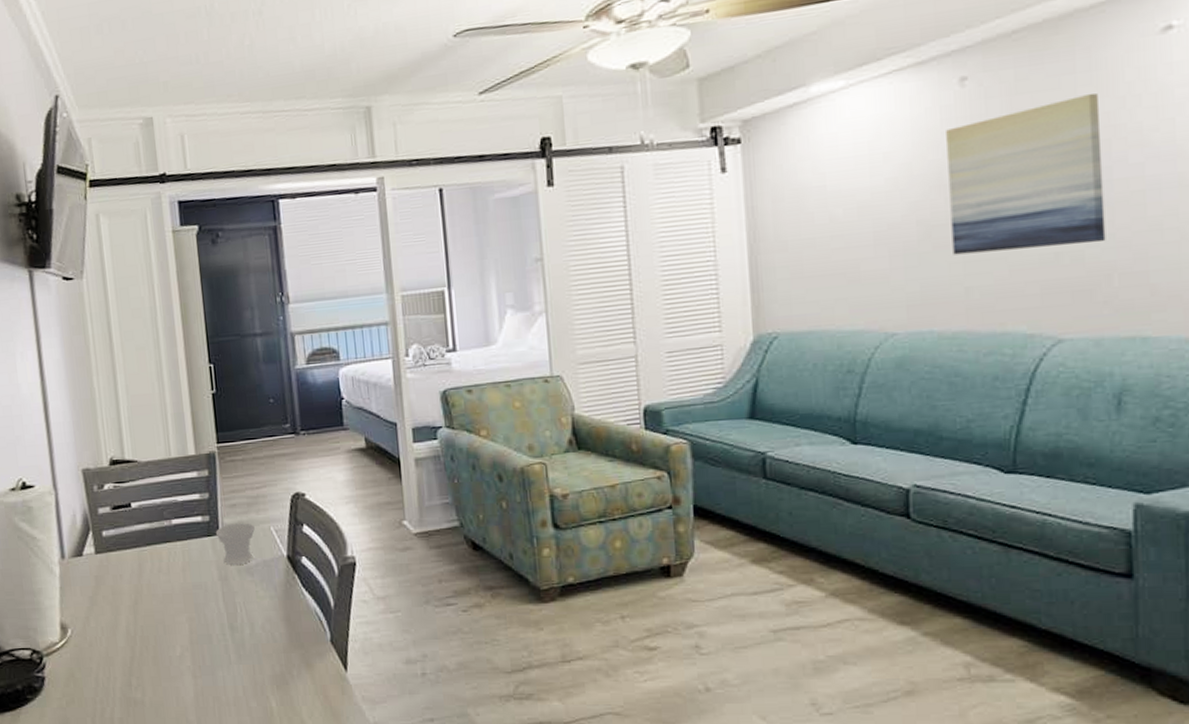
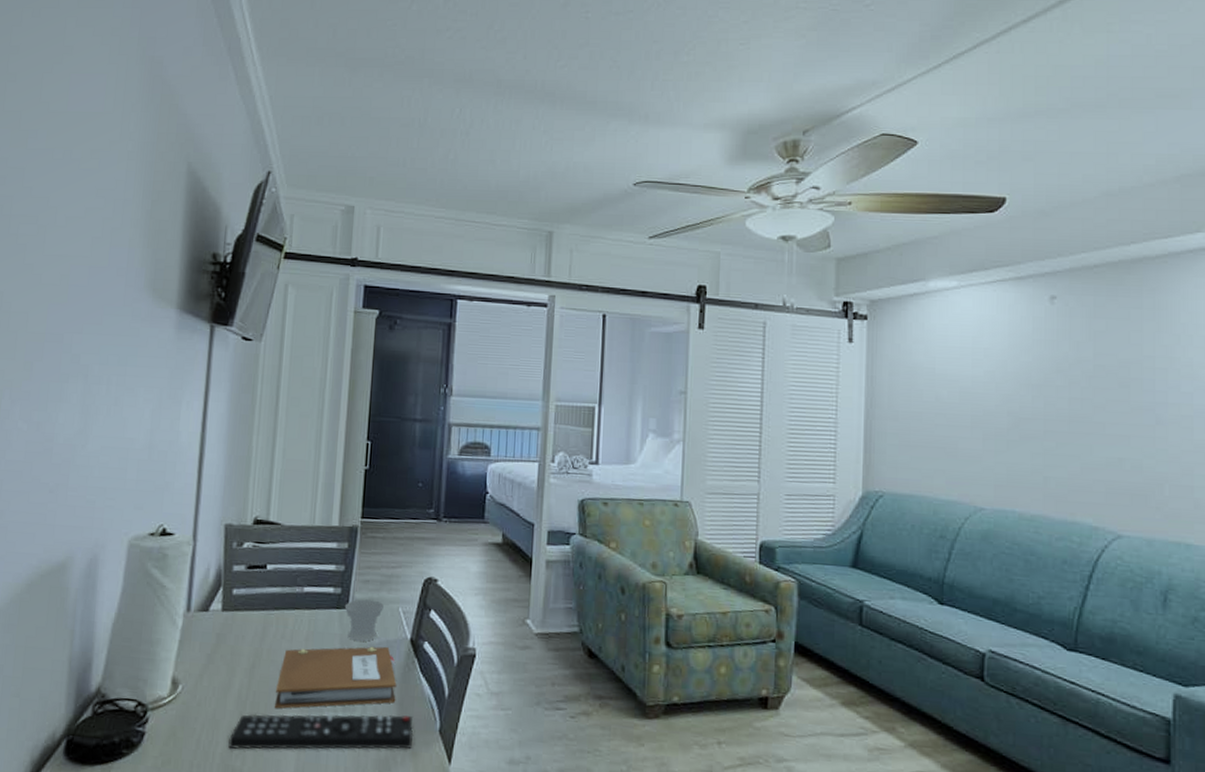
remote control: none [125,630,306,682] -> present [228,714,414,750]
notebook: none [162,566,283,640] -> present [275,646,397,709]
wall art: present [946,94,1106,255] -> none [1036,328,1160,455]

